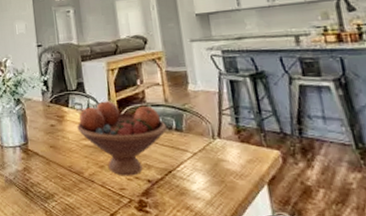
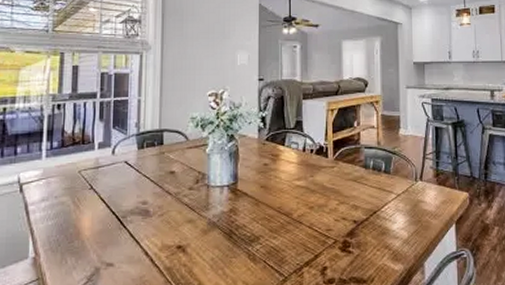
fruit bowl: present [77,101,167,176] -> none [291,141,377,217]

